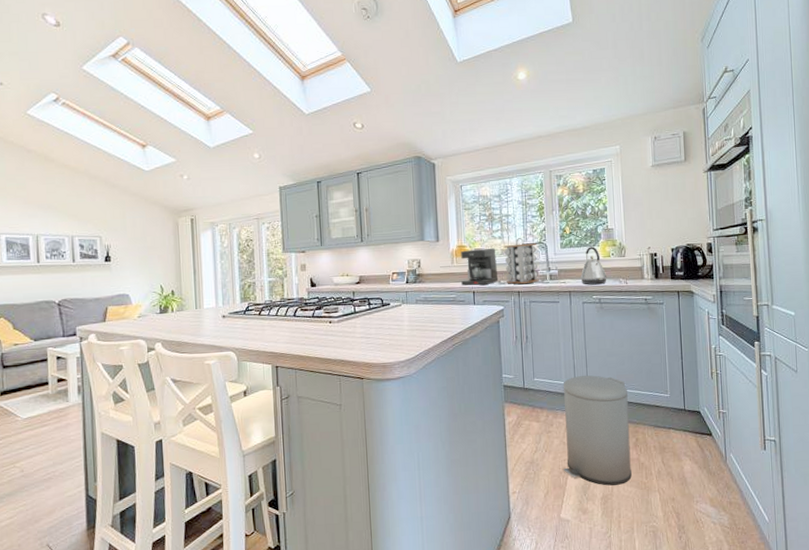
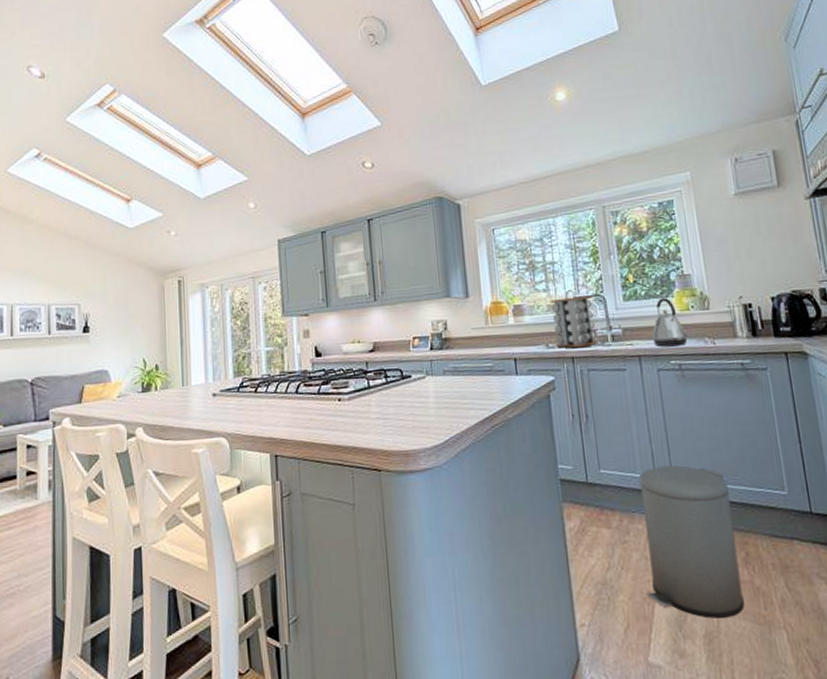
coffee maker: present [461,248,499,286] -> none [496,304,546,351]

